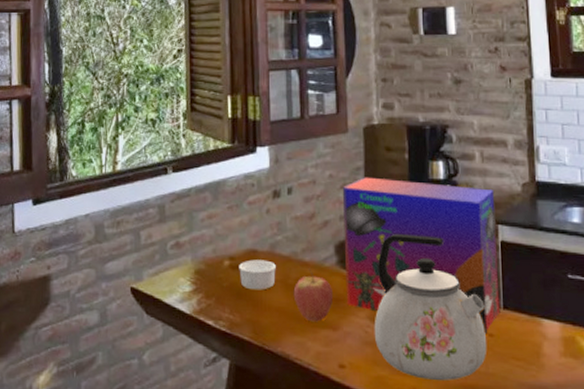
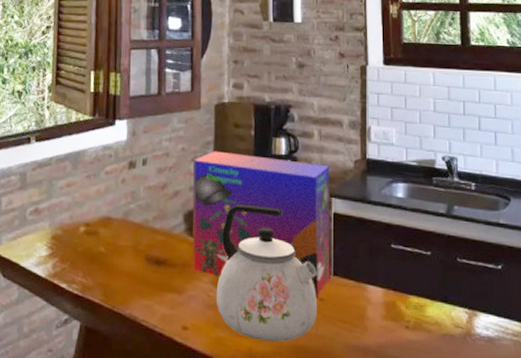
ramekin: present [239,259,276,290] -> none [93,226,128,256]
fruit: present [293,269,334,322] -> none [143,236,181,286]

